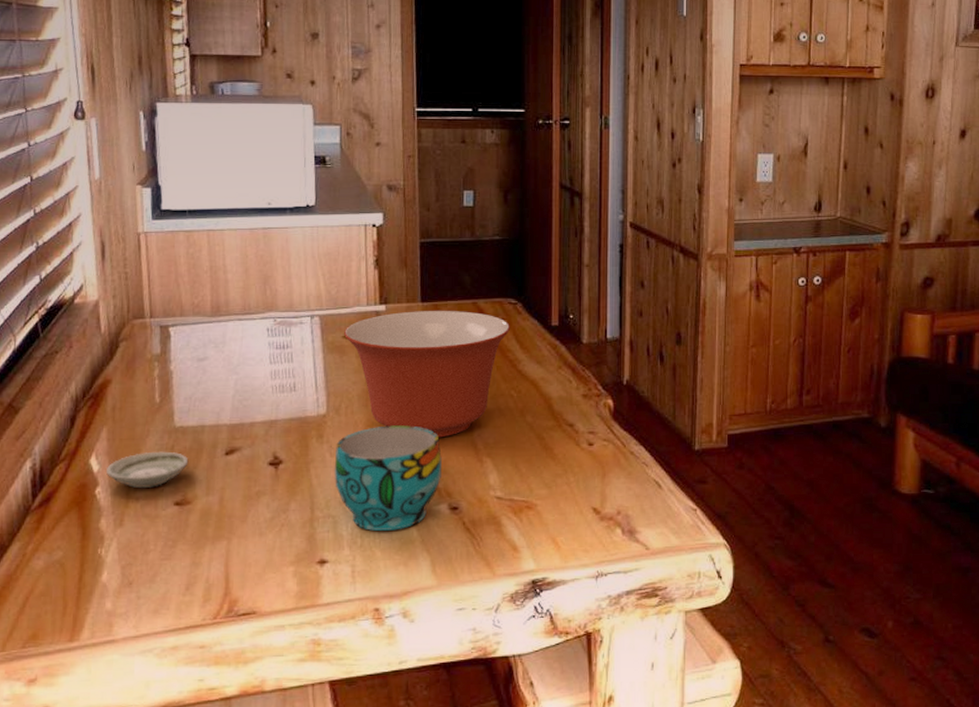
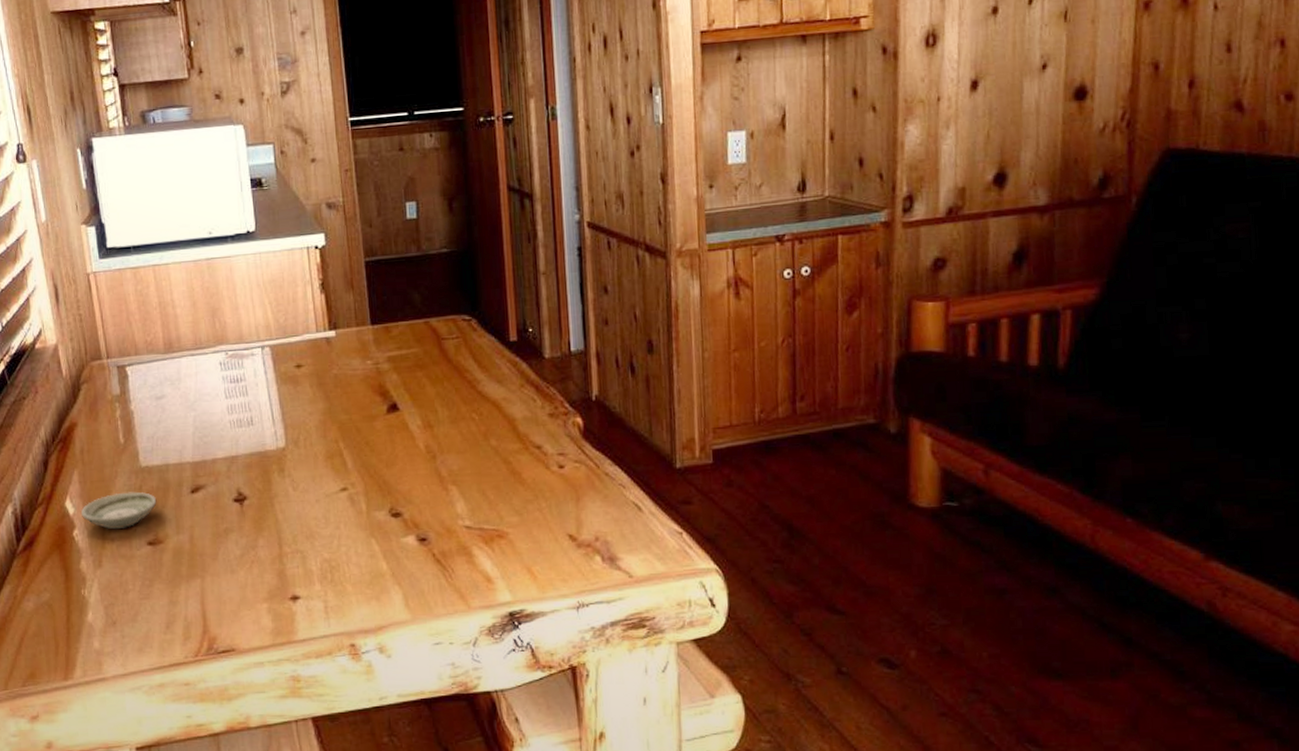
cup: present [334,425,442,531] -> none [298,455,407,565]
mixing bowl: present [344,311,511,438] -> none [296,331,467,467]

